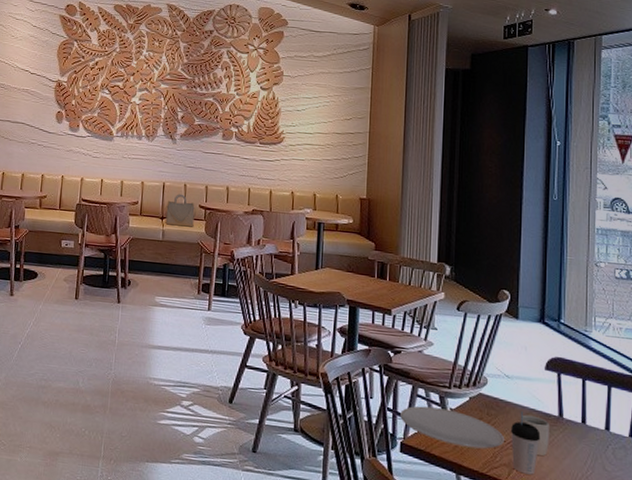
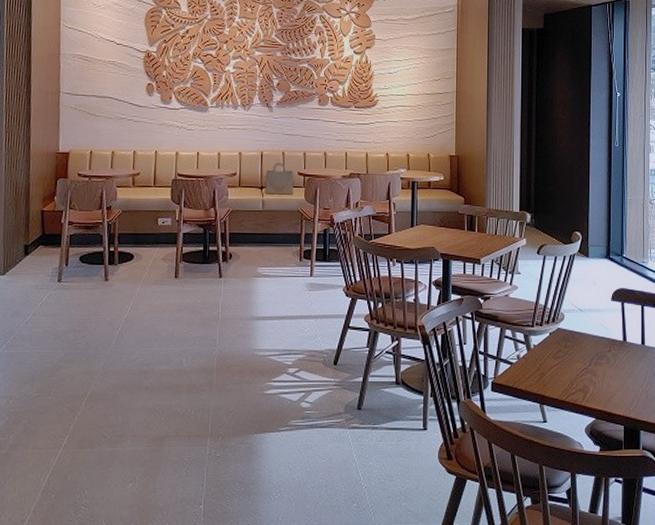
plate: present [400,405,504,450] -> none [491,346,579,380]
beverage cup: present [511,411,541,475] -> none [585,340,609,396]
mug: present [521,414,550,457] -> none [593,343,617,378]

